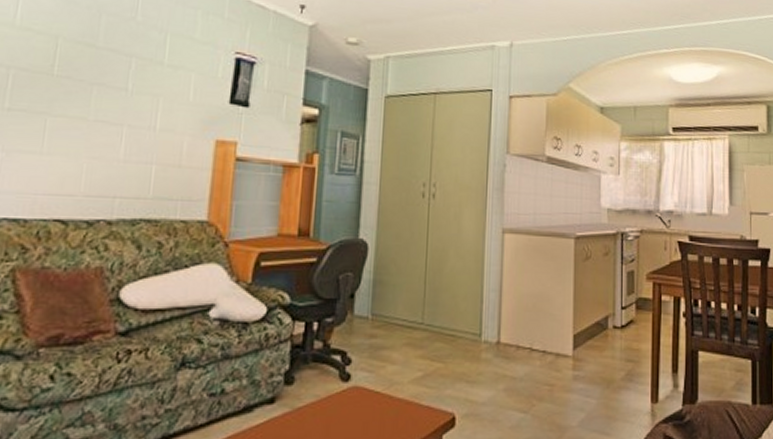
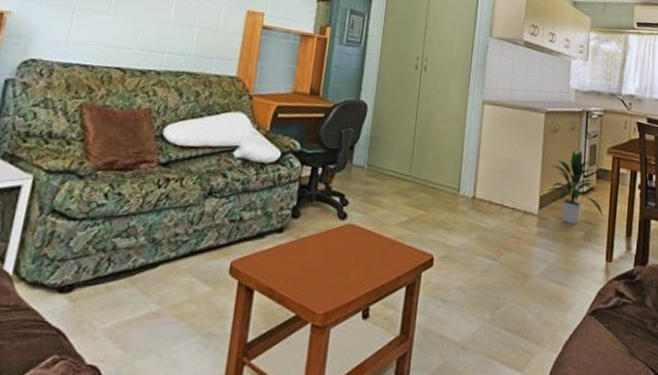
indoor plant: none [582,278,645,365] -> present [548,150,603,225]

